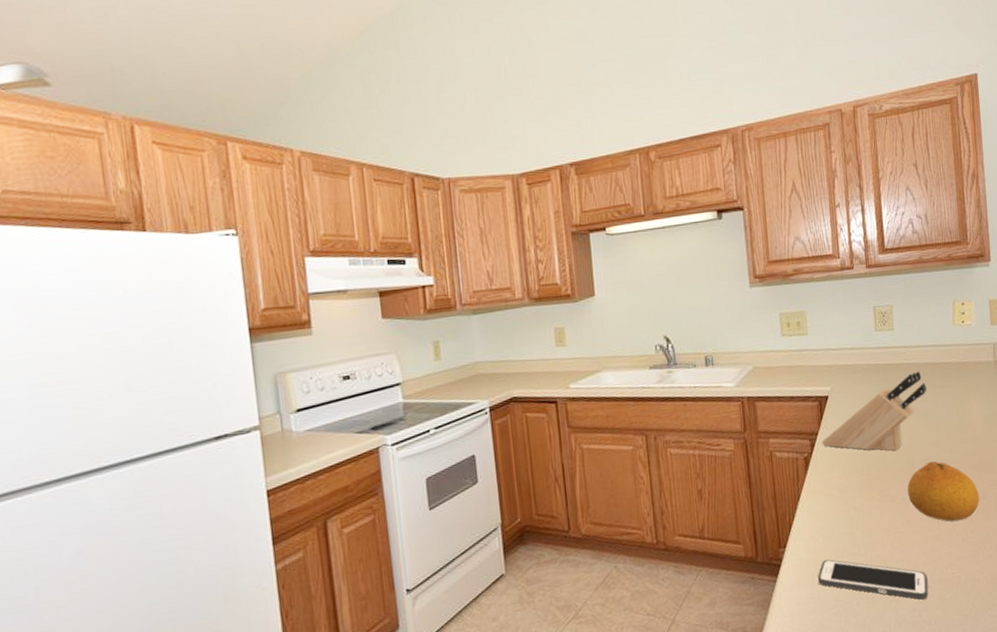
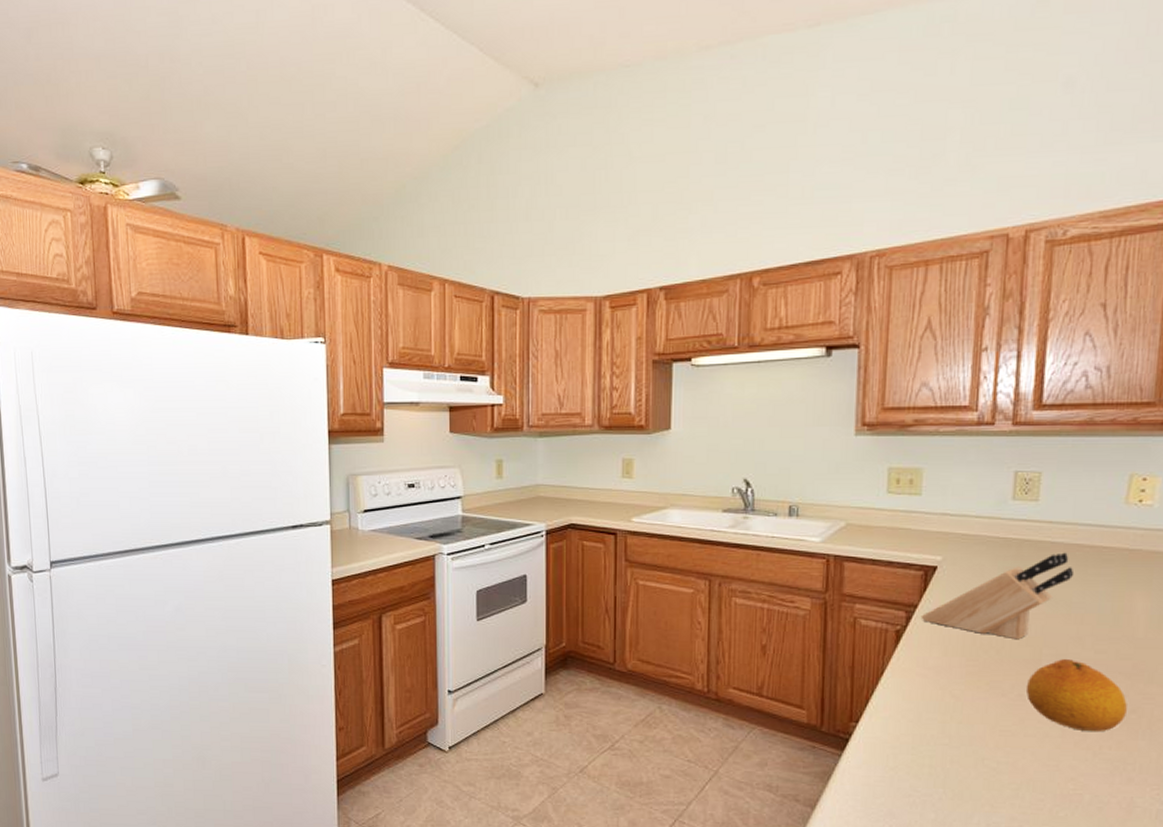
cell phone: present [818,559,929,600] -> none [893,744,1037,810]

